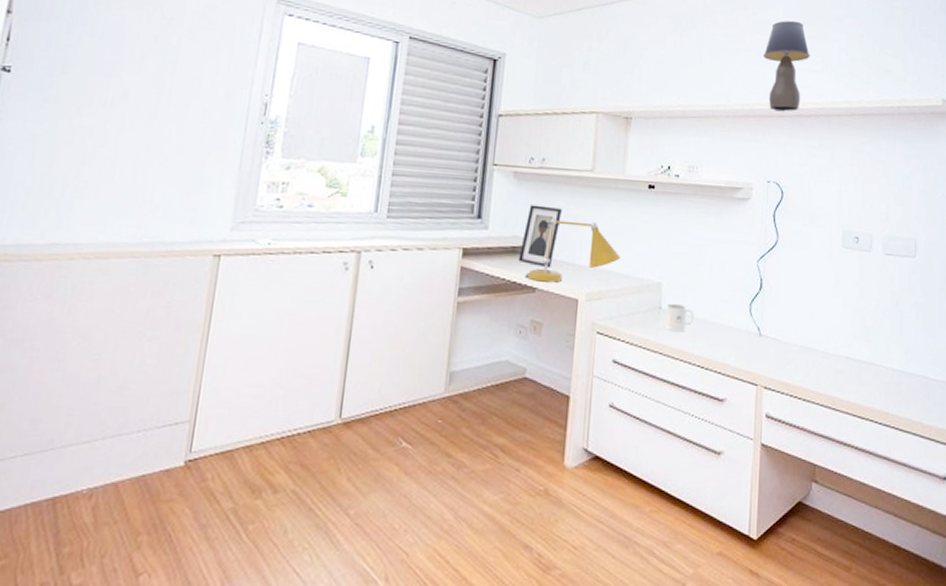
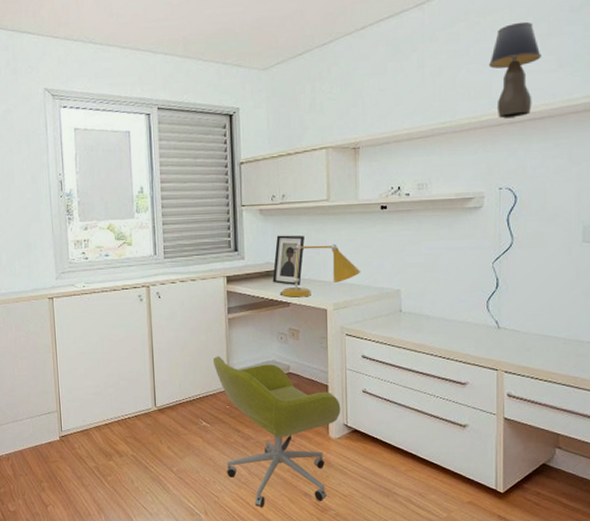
office chair: none [425,351,582,567] -> present [212,356,341,507]
mug: present [664,303,693,332] -> none [405,306,432,330]

